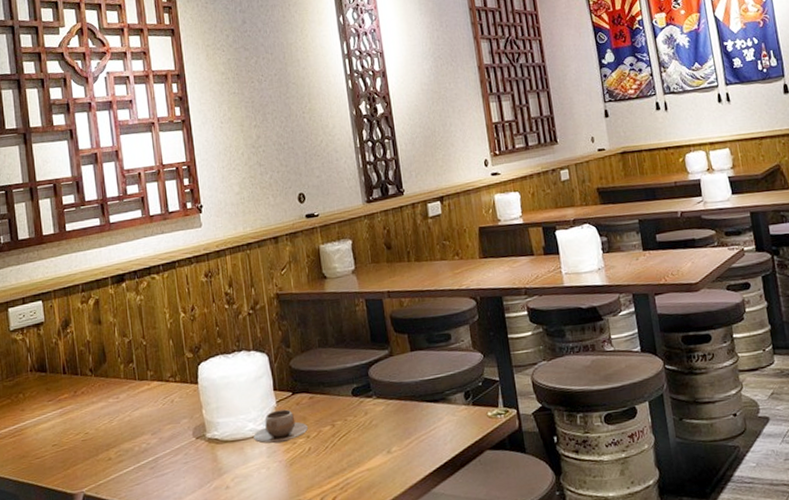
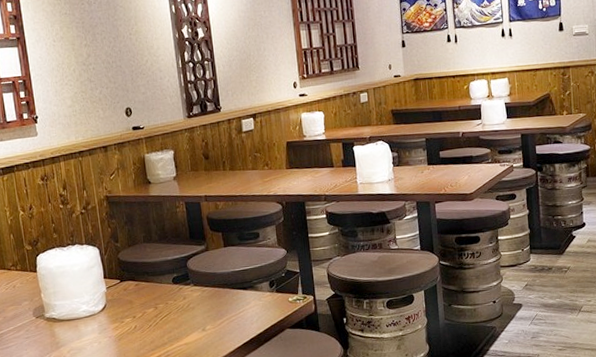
teacup: present [253,409,309,444] -> none [87,294,135,323]

